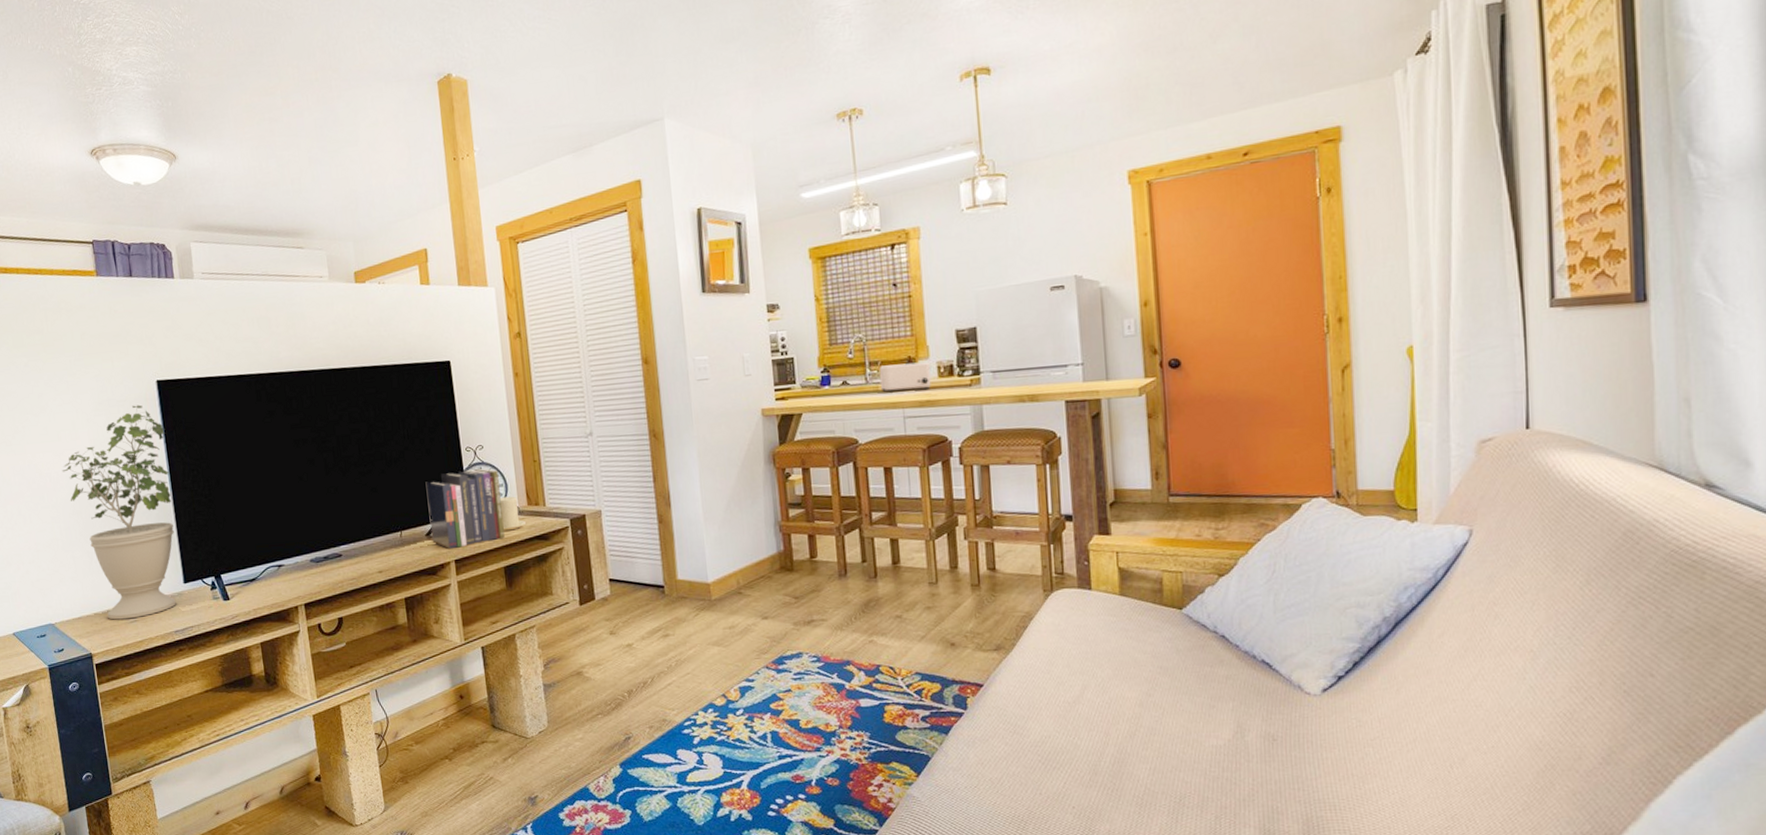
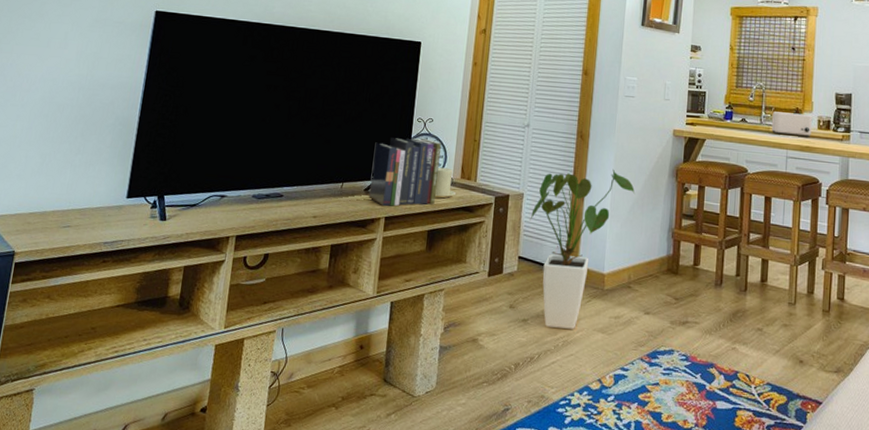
potted plant: present [61,404,176,620] -> none [40,28,151,224]
house plant: none [613,466,728,648] -> present [530,169,635,329]

